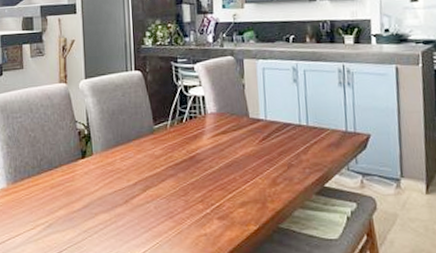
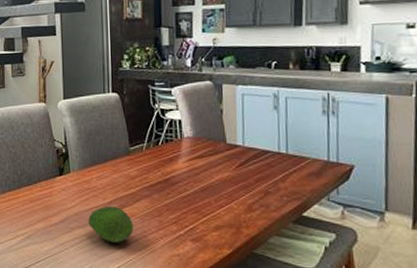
fruit: none [112,187,160,226] -> present [88,205,134,243]

